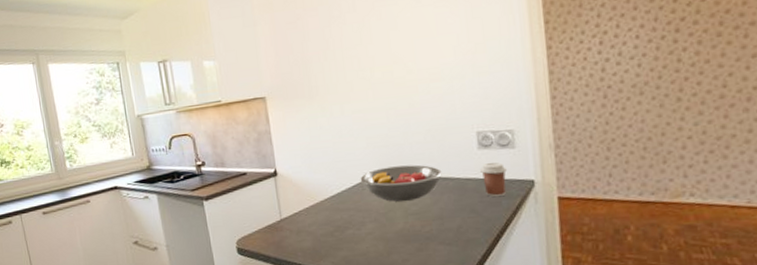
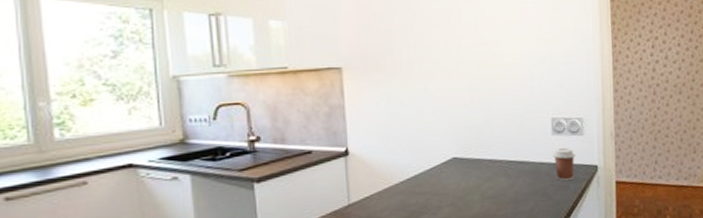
fruit bowl: present [360,164,442,202] -> none [439,148,519,185]

